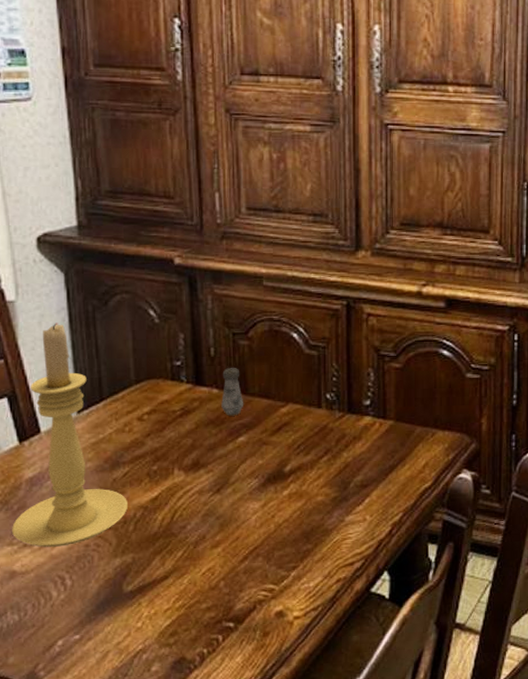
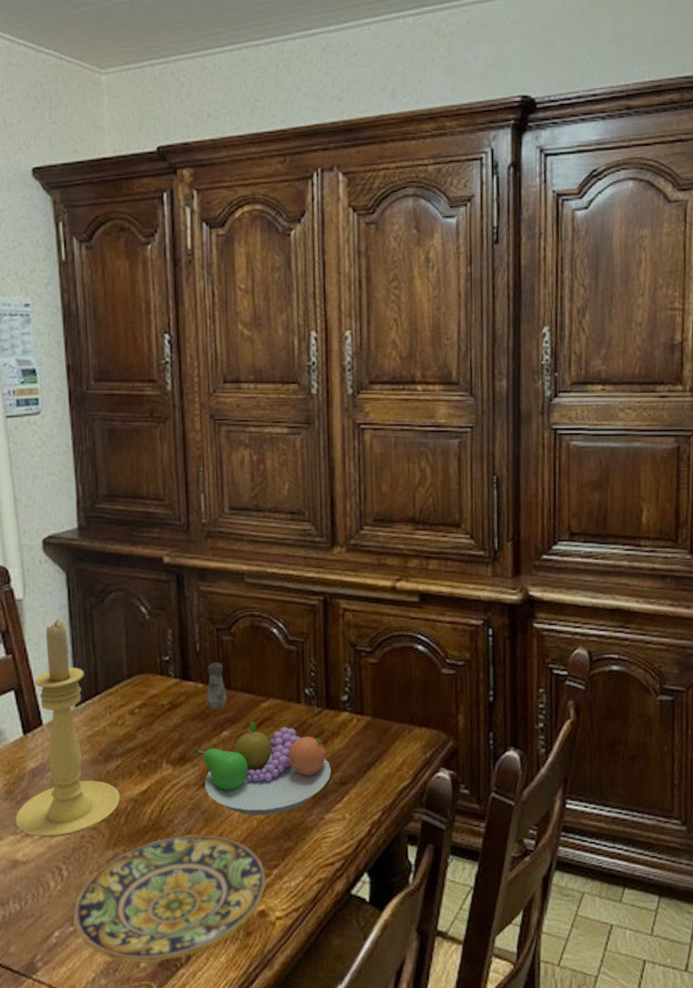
plate: none [77,539,284,667] -> present [72,833,267,963]
fruit bowl: none [208,426,352,519] -> present [193,721,331,815]

